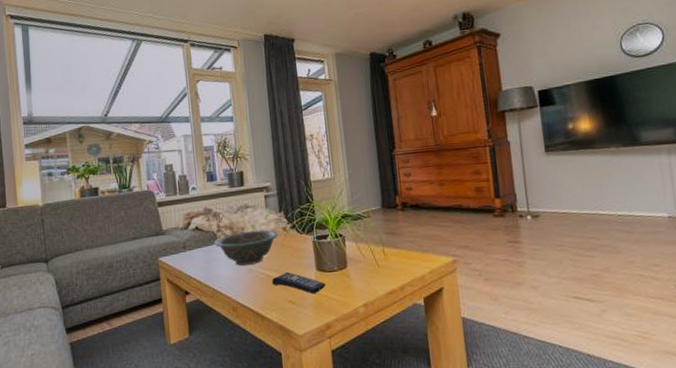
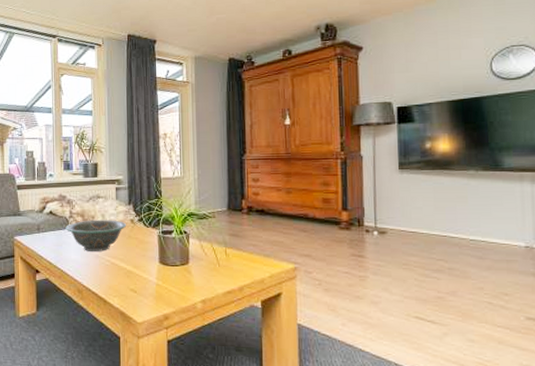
remote control: present [272,272,326,294] -> none [116,262,167,286]

